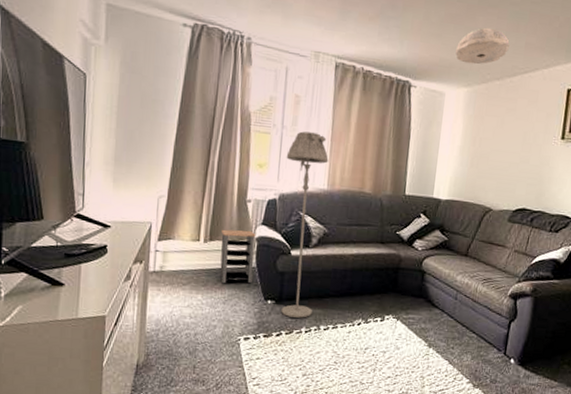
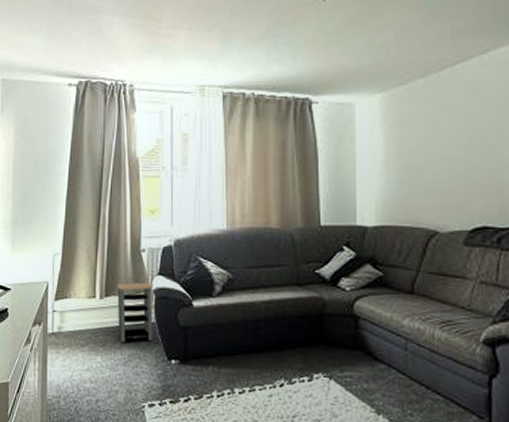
floor lamp: present [281,131,329,318] -> none [178,169,225,380]
ceiling light: present [455,27,510,65] -> none [361,21,429,67]

